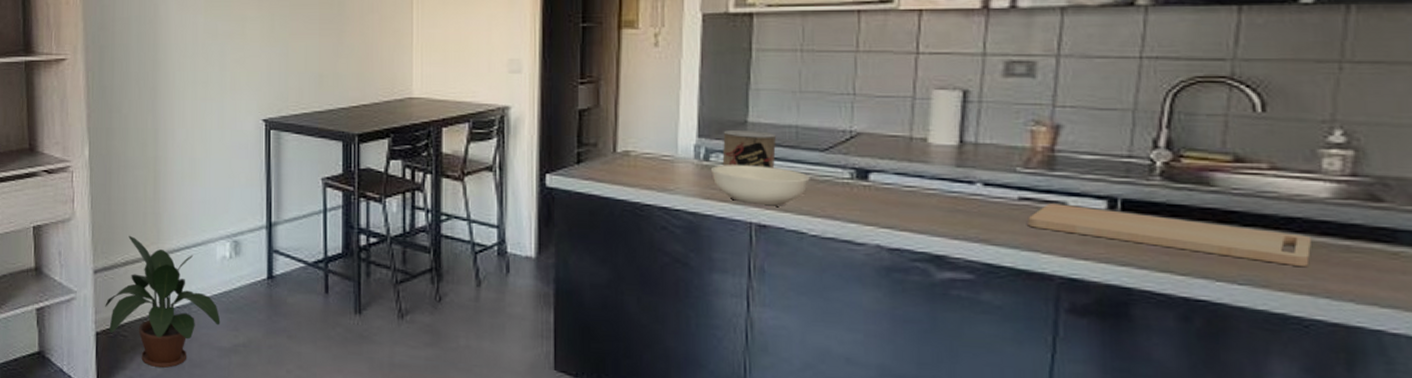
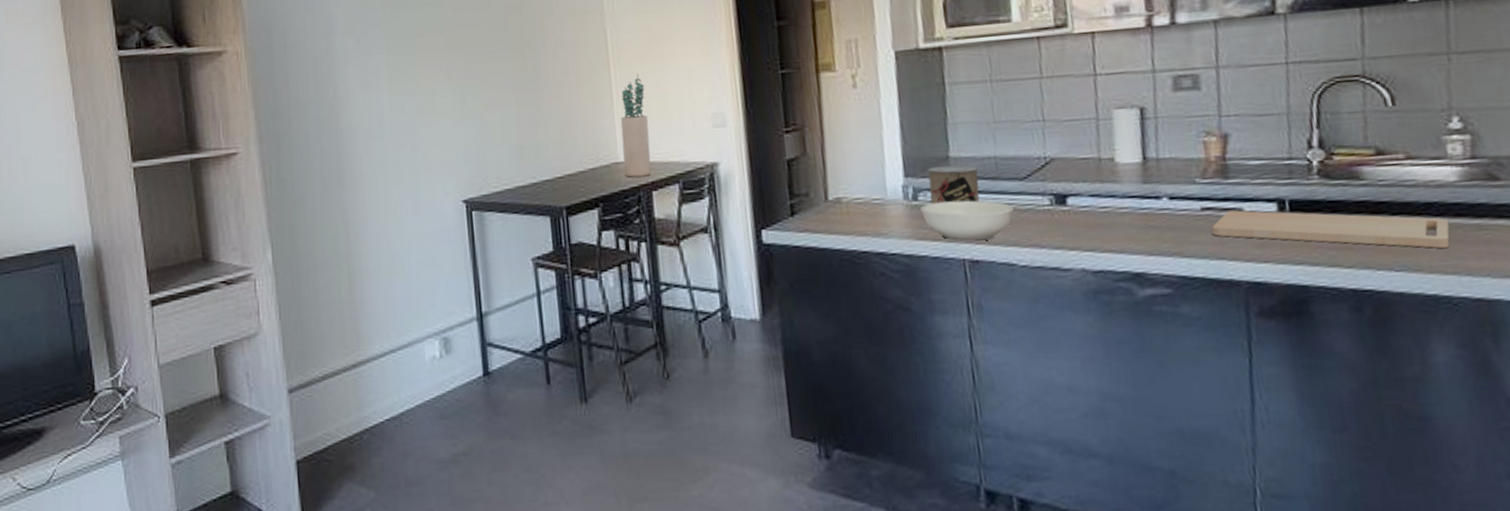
potted plant: present [105,235,221,368] -> none [304,344,436,492]
vase: none [418,16,446,113] -> present [620,73,651,178]

